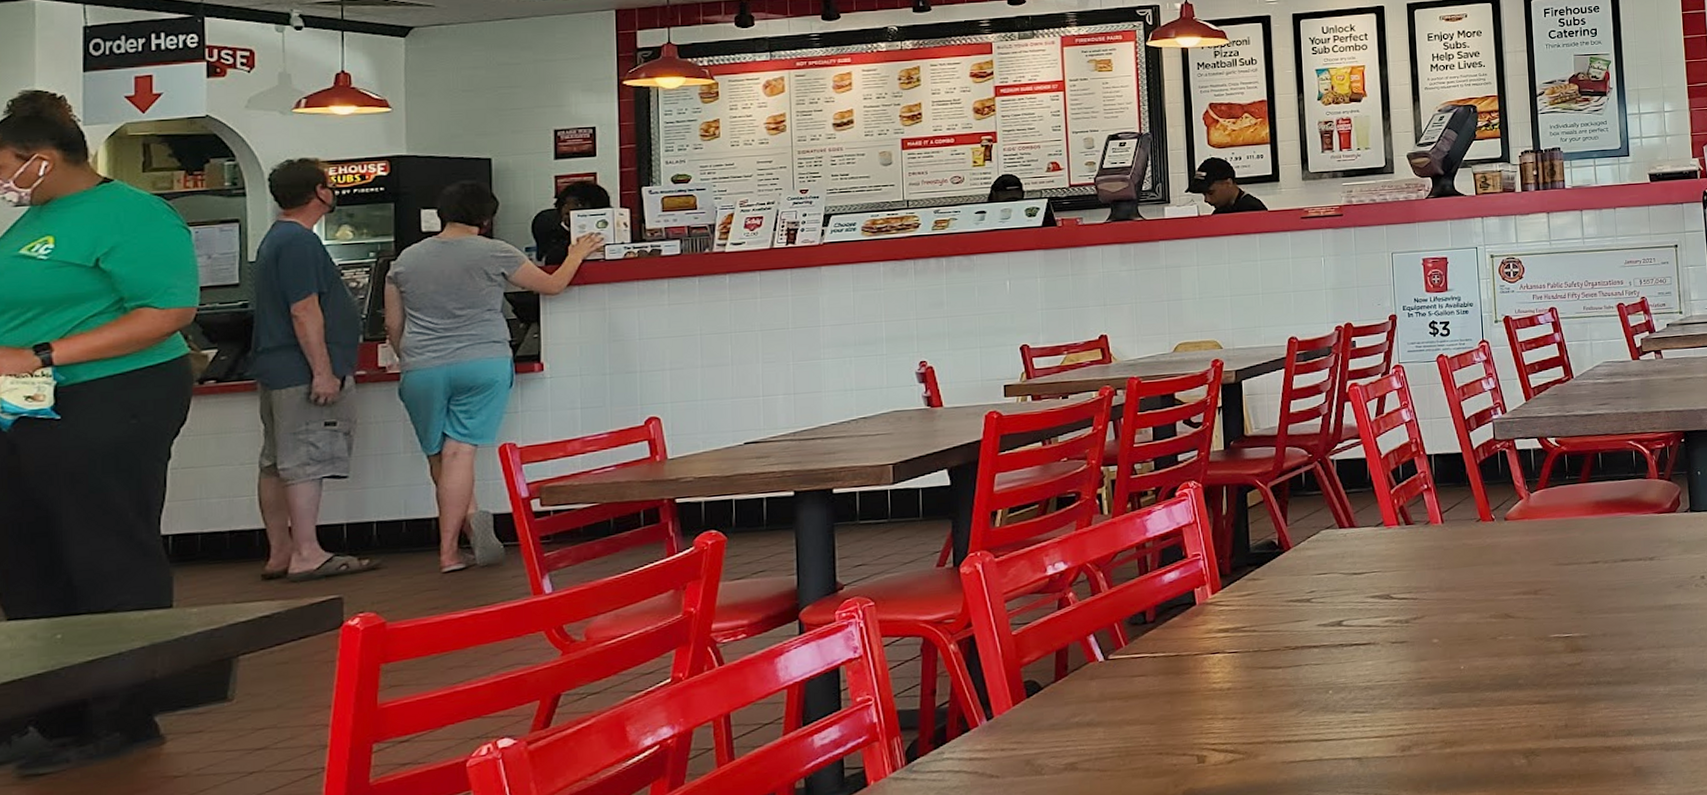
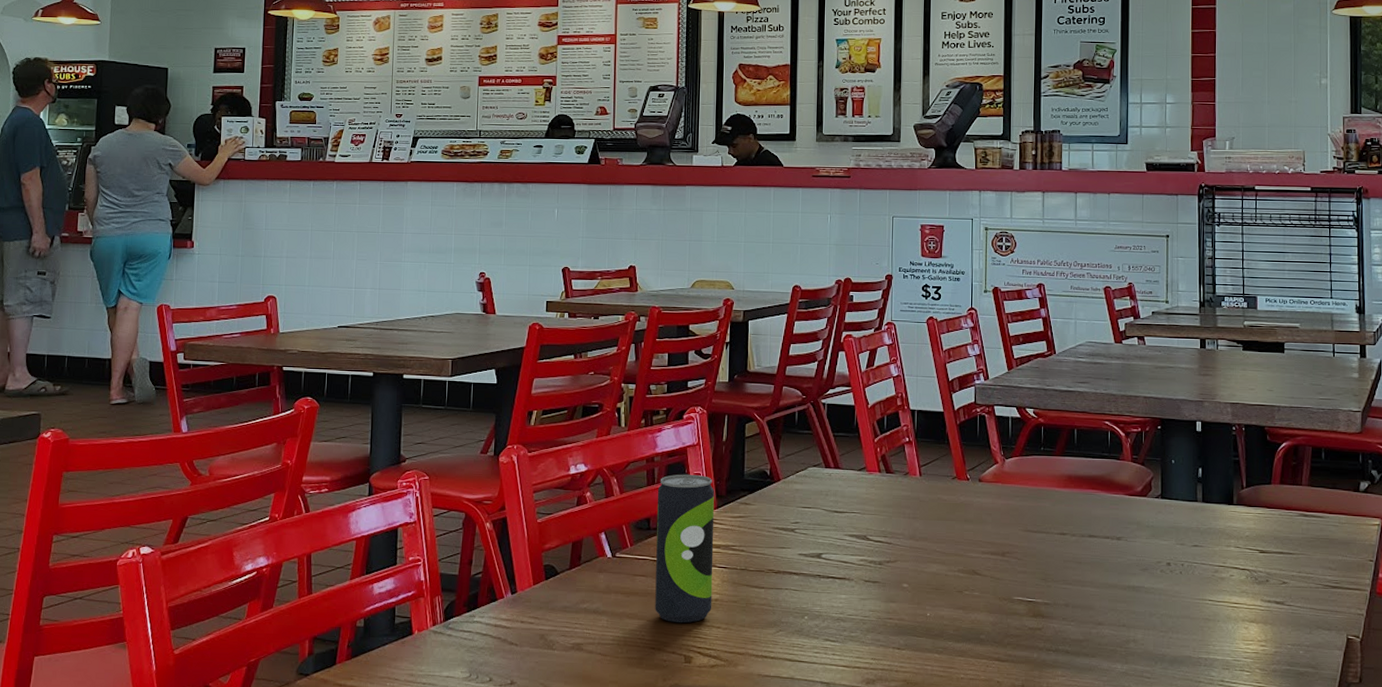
beverage can: none [1151,555,1225,722] -> present [655,474,715,623]

